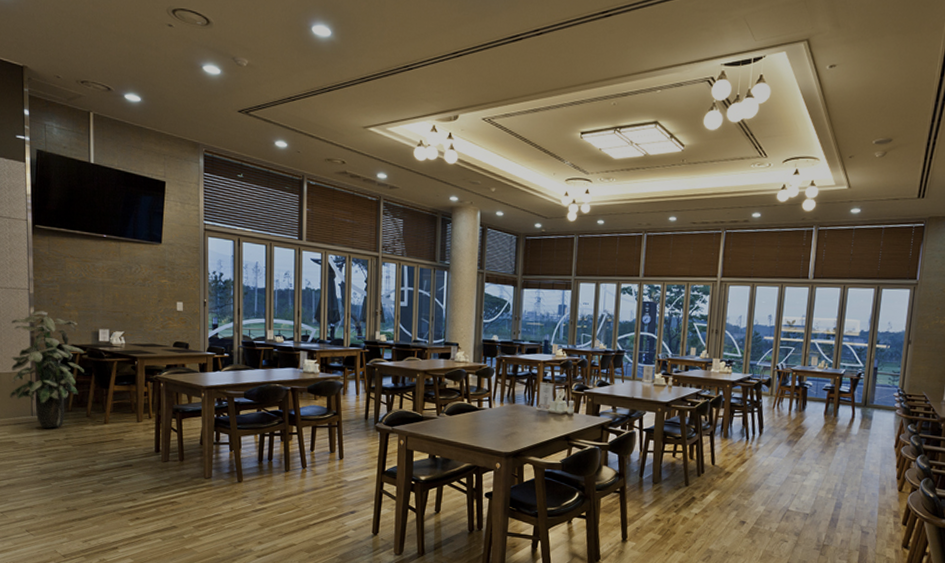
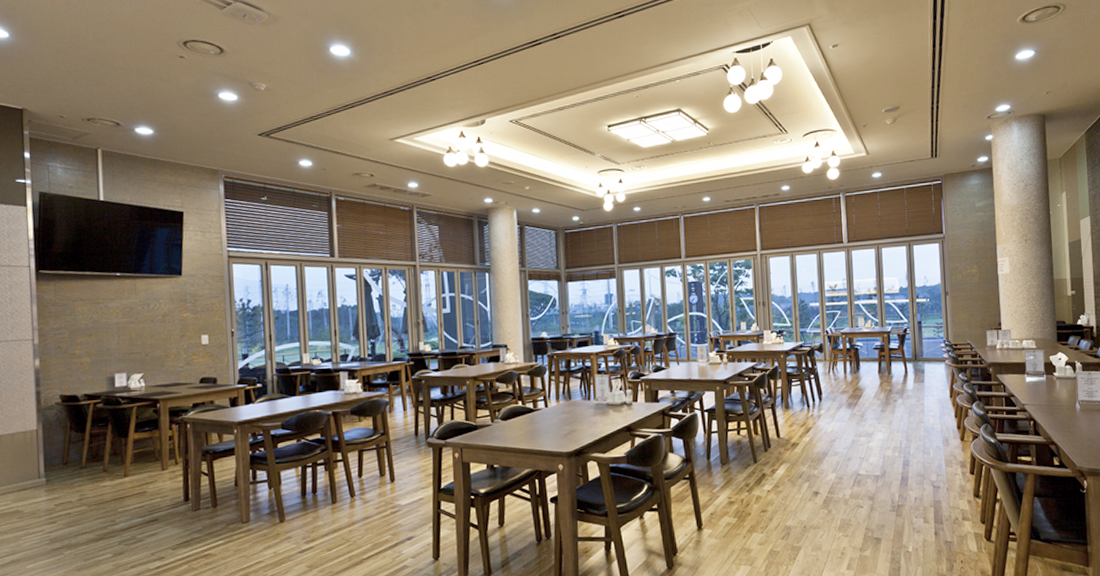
indoor plant: present [9,310,84,428] -> none [11,361,99,491]

